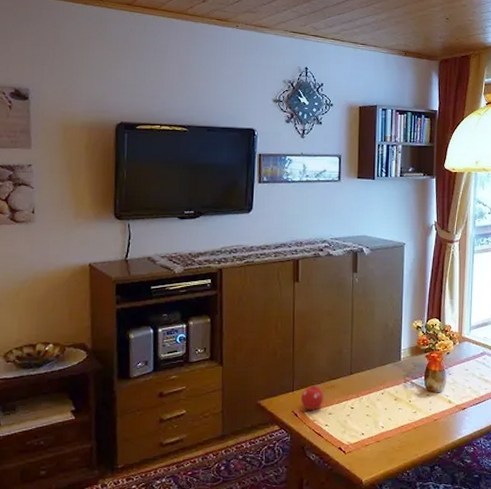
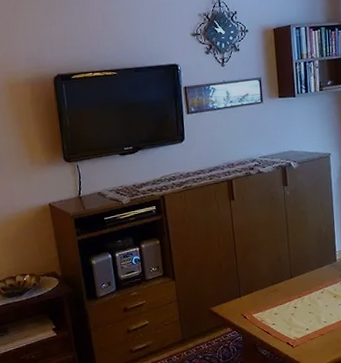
fruit: present [300,385,323,410] -> none [247,290,268,312]

